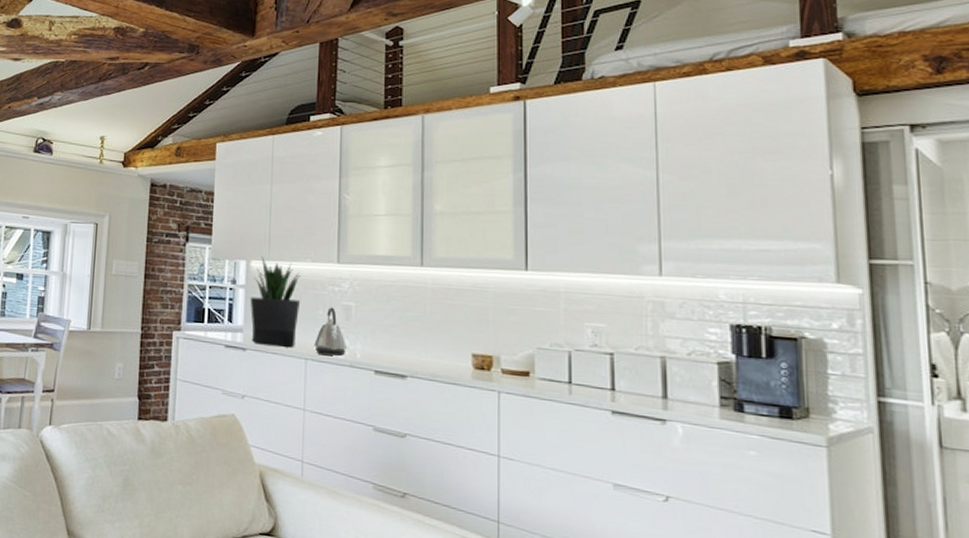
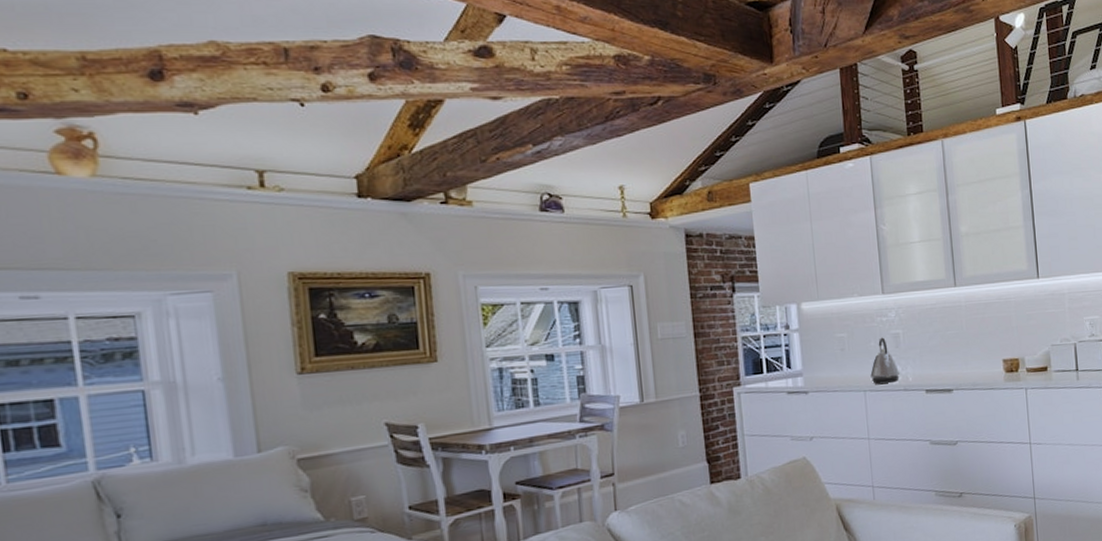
planter: present [250,256,299,348] -> none [805,297,853,386]

